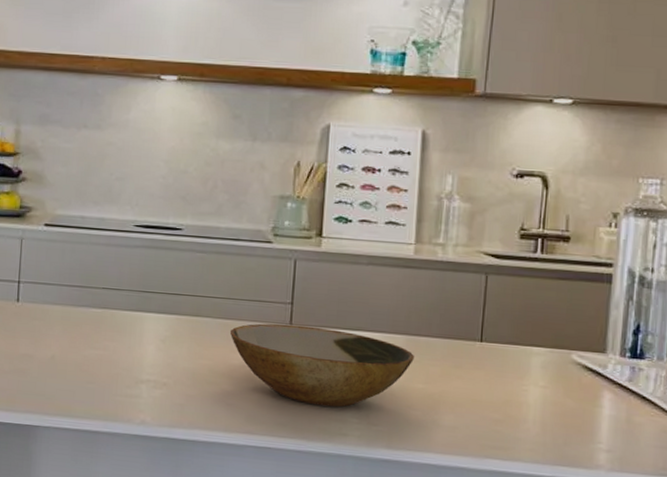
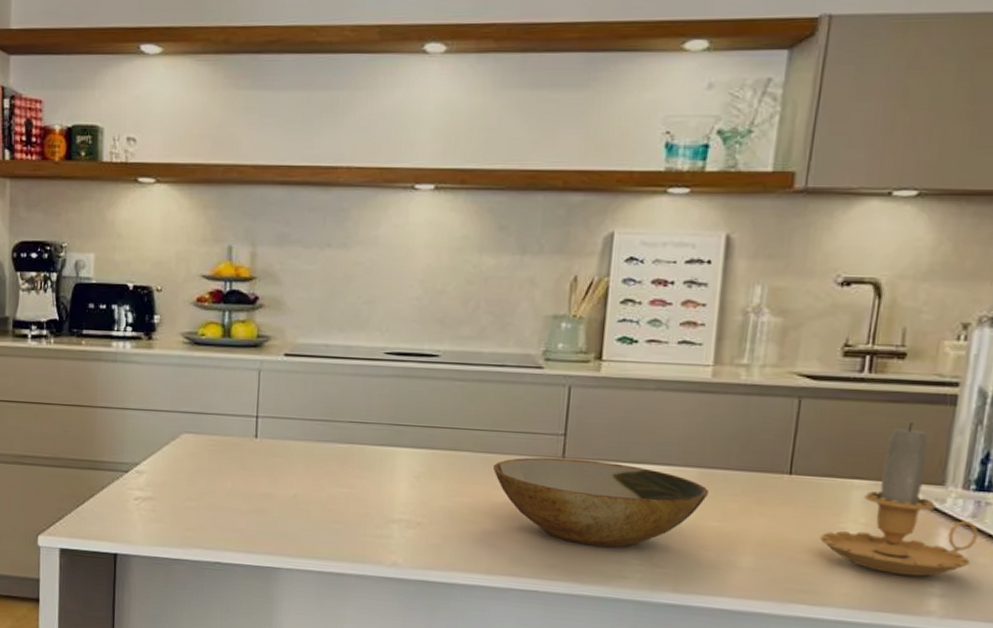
candle: none [507,297,635,434] -> present [820,422,979,577]

